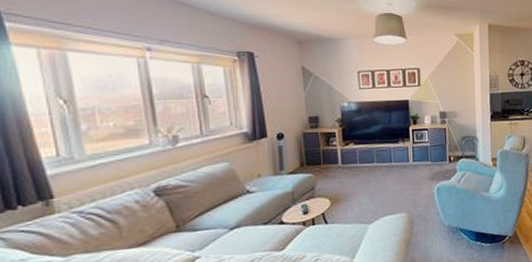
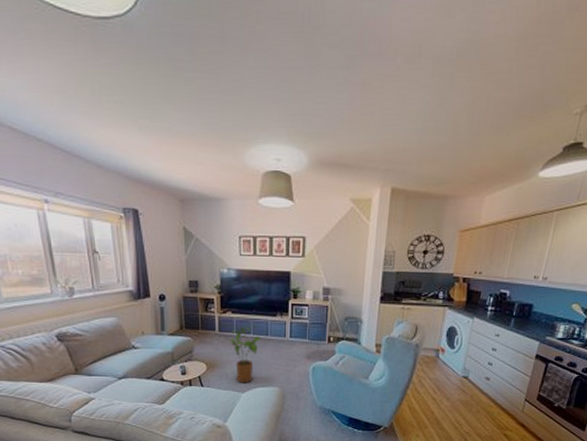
house plant: none [354,156,386,214] -> present [230,326,262,384]

